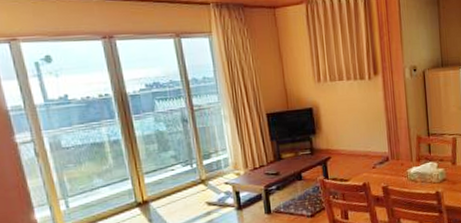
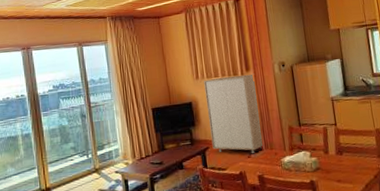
storage cabinet: none [326,78,391,164] -> present [204,73,265,153]

